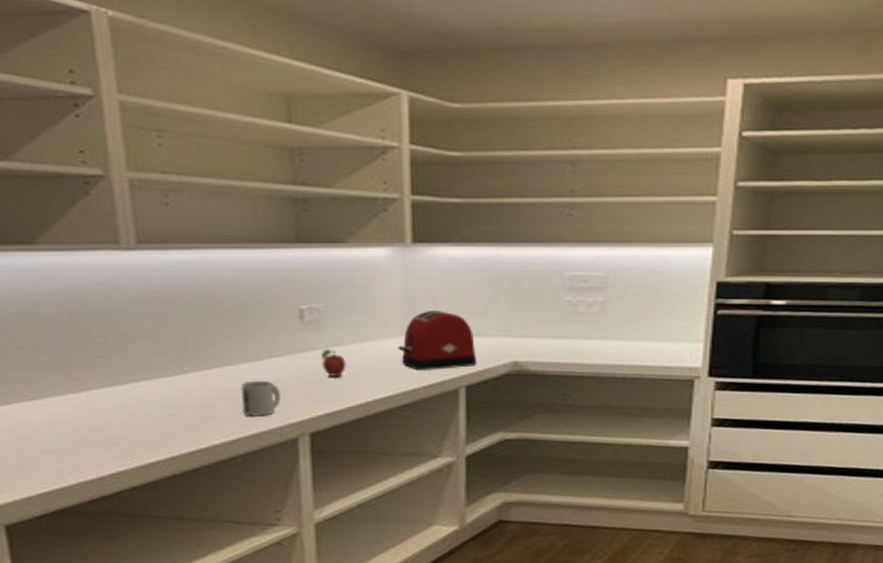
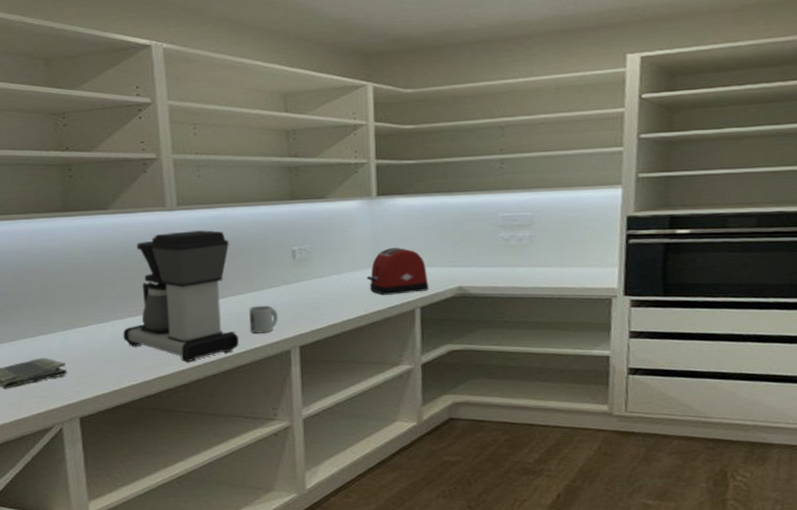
coffee maker: none [63,278,228,452] -> present [123,230,239,362]
fruit: present [321,349,346,377] -> none [308,280,327,302]

